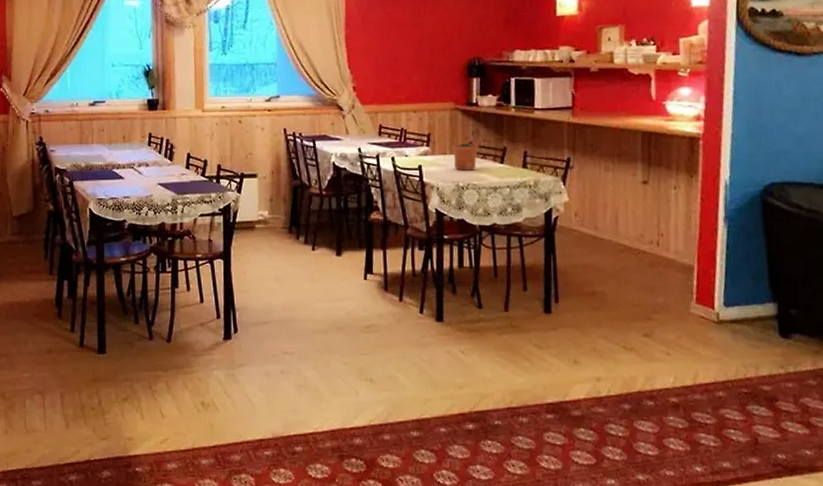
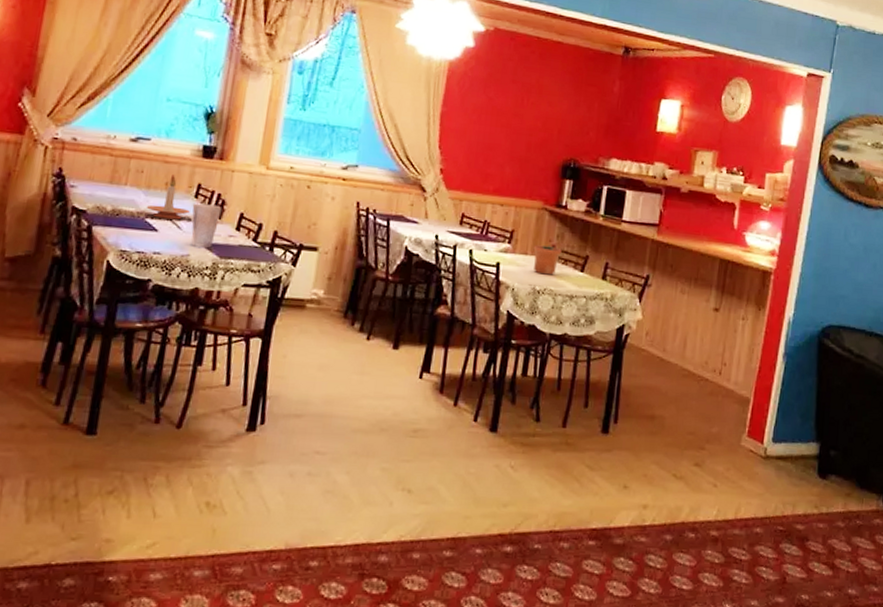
candle holder: none [111,129,146,168] -> present [146,174,190,220]
cup: none [147,149,172,188] -> present [191,203,222,249]

